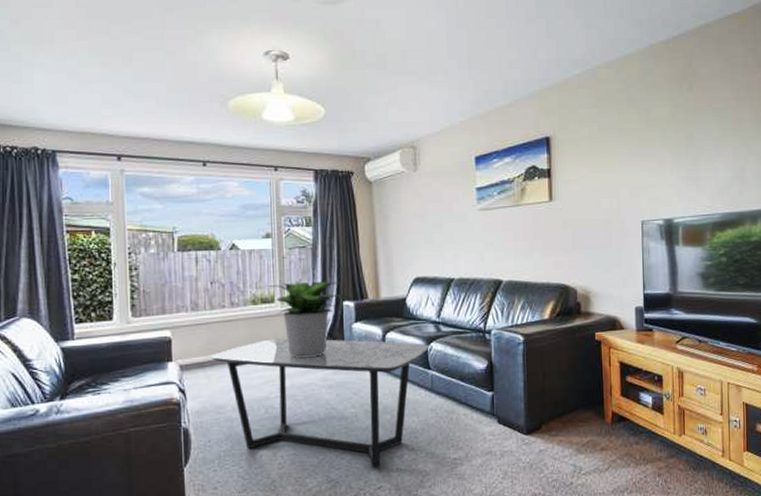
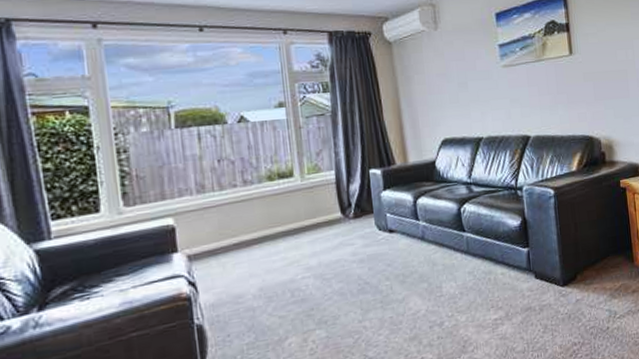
coffee table: present [211,338,429,470] -> none [225,206,462,342]
potted plant: present [265,281,355,358] -> none [281,148,381,234]

